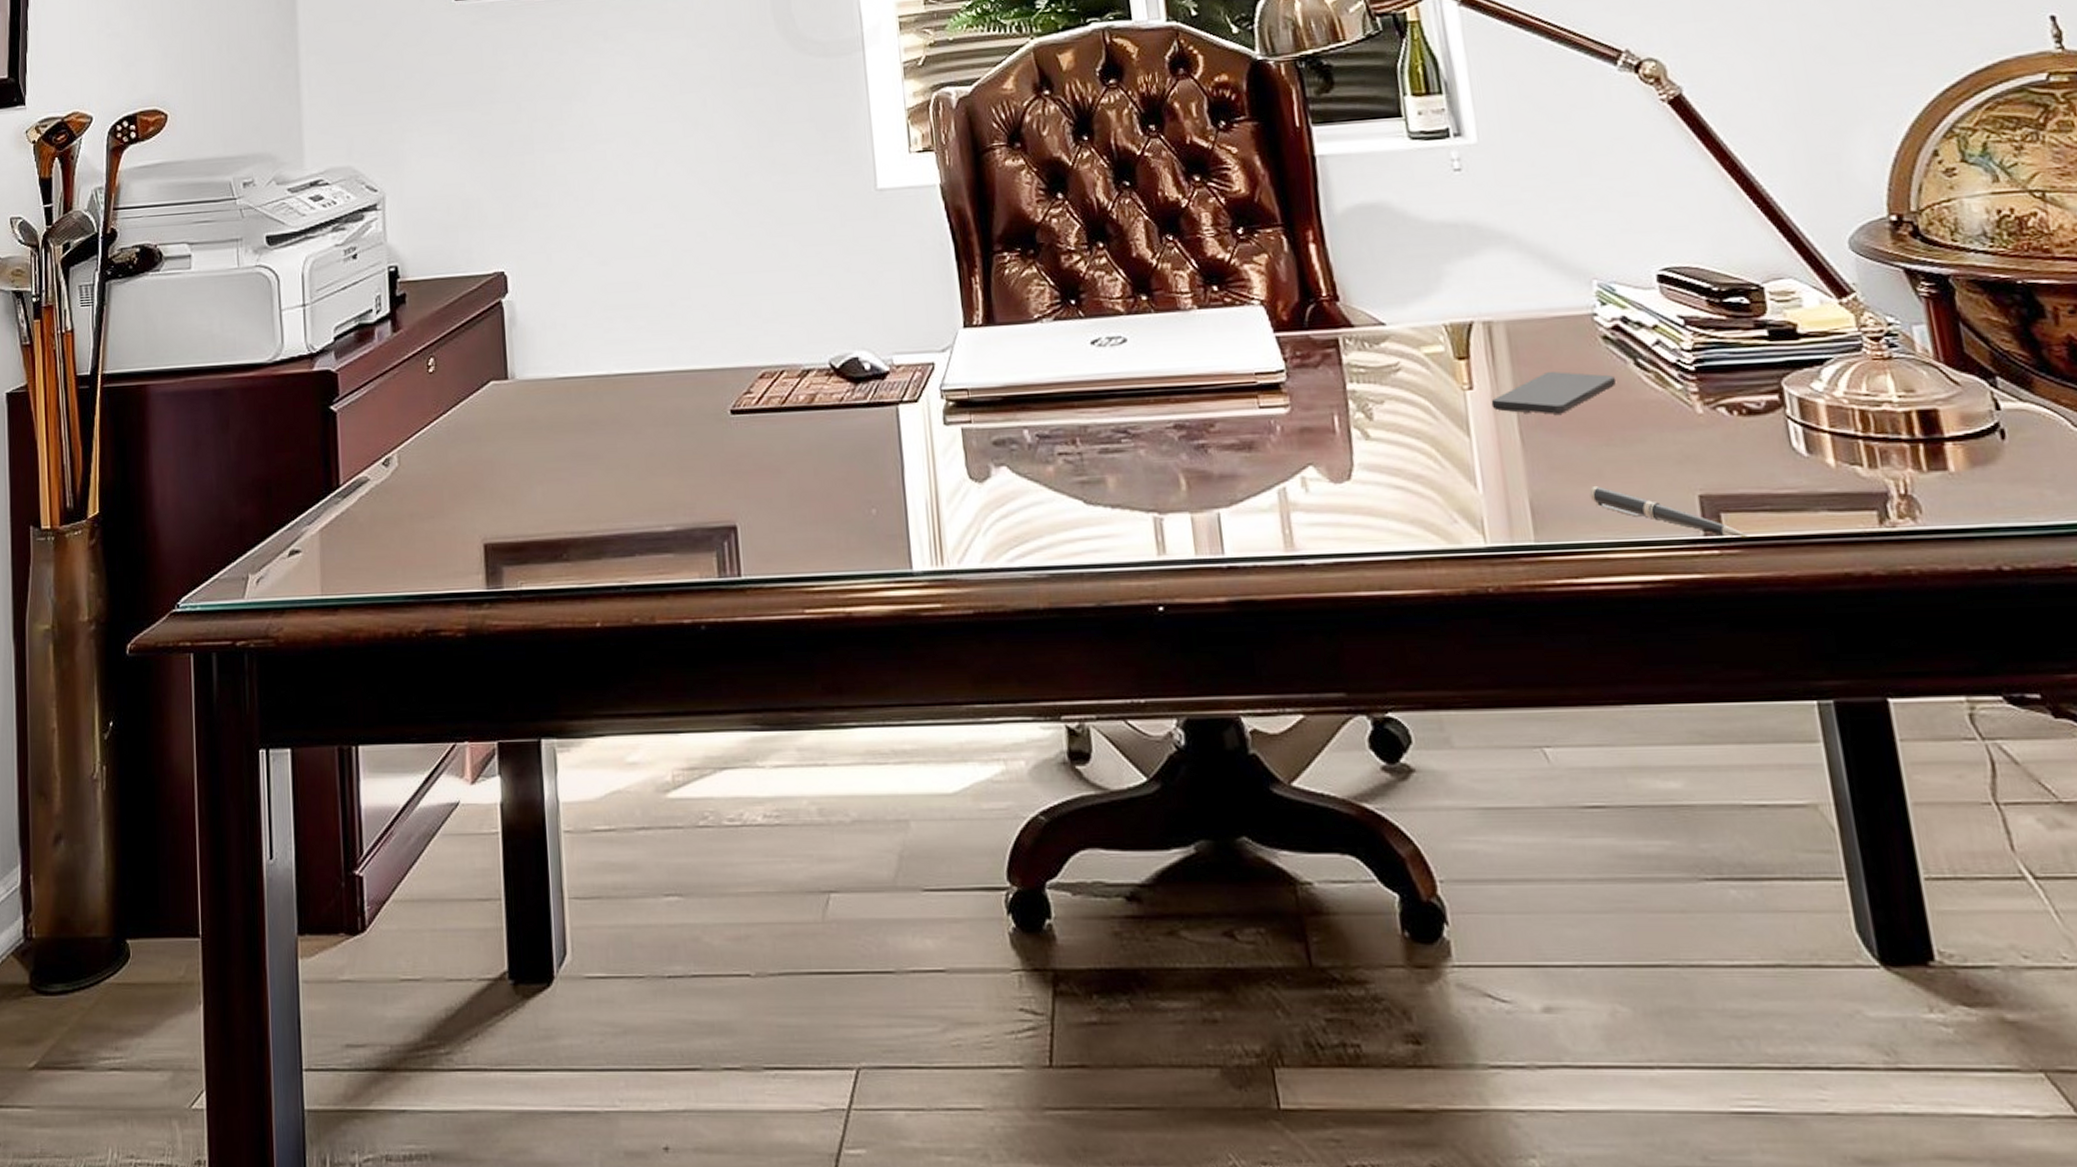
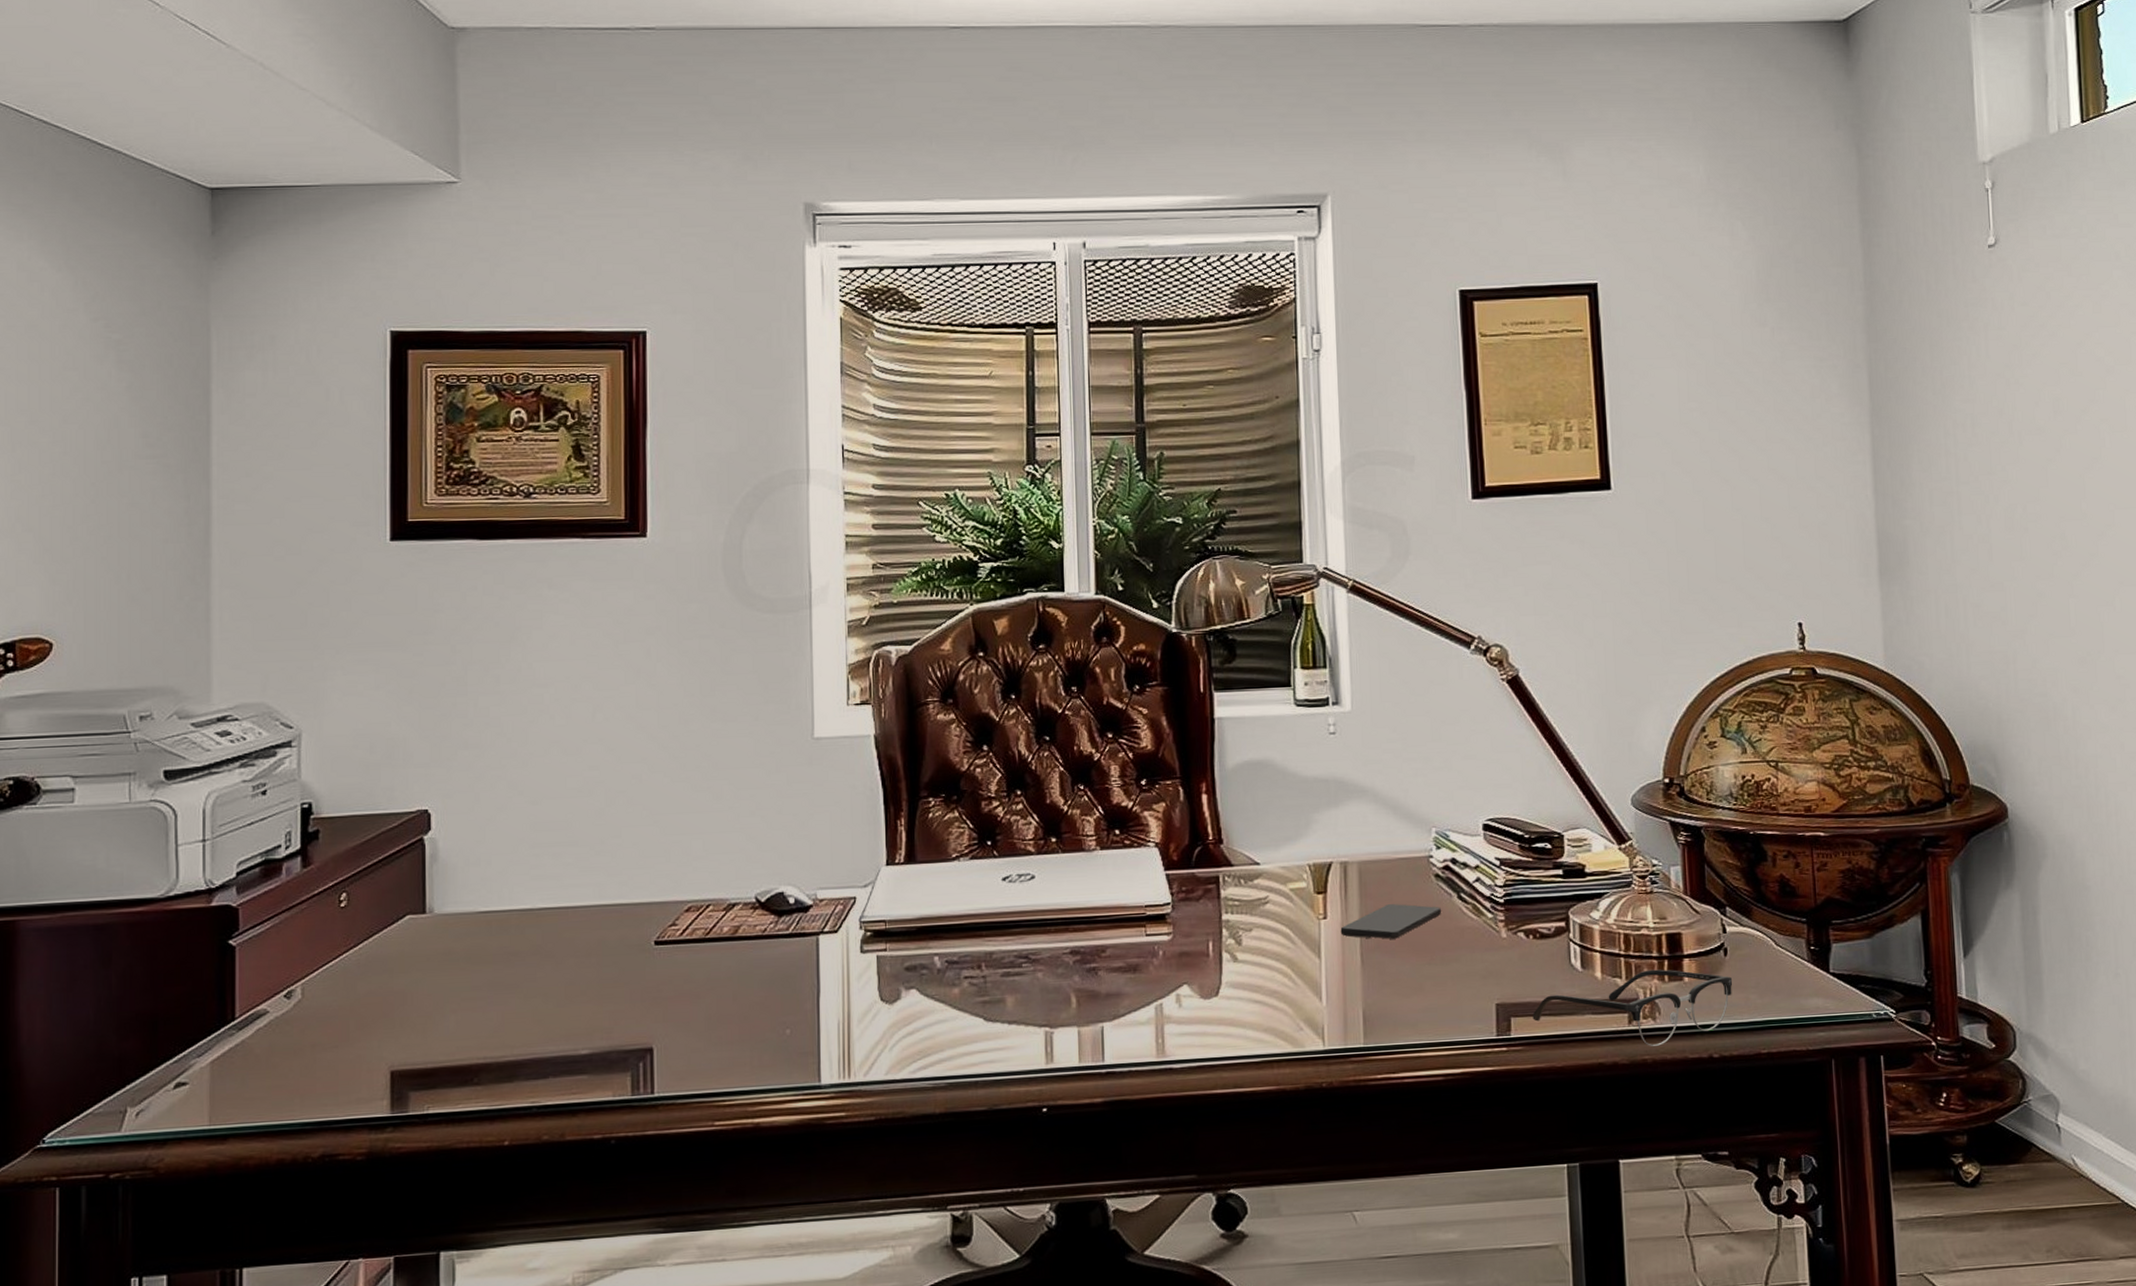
pen: present [1589,486,1748,537] -> none [1411,998,1530,1037]
eyeglasses: none [1748,455,2019,555] -> present [1532,969,1733,1047]

